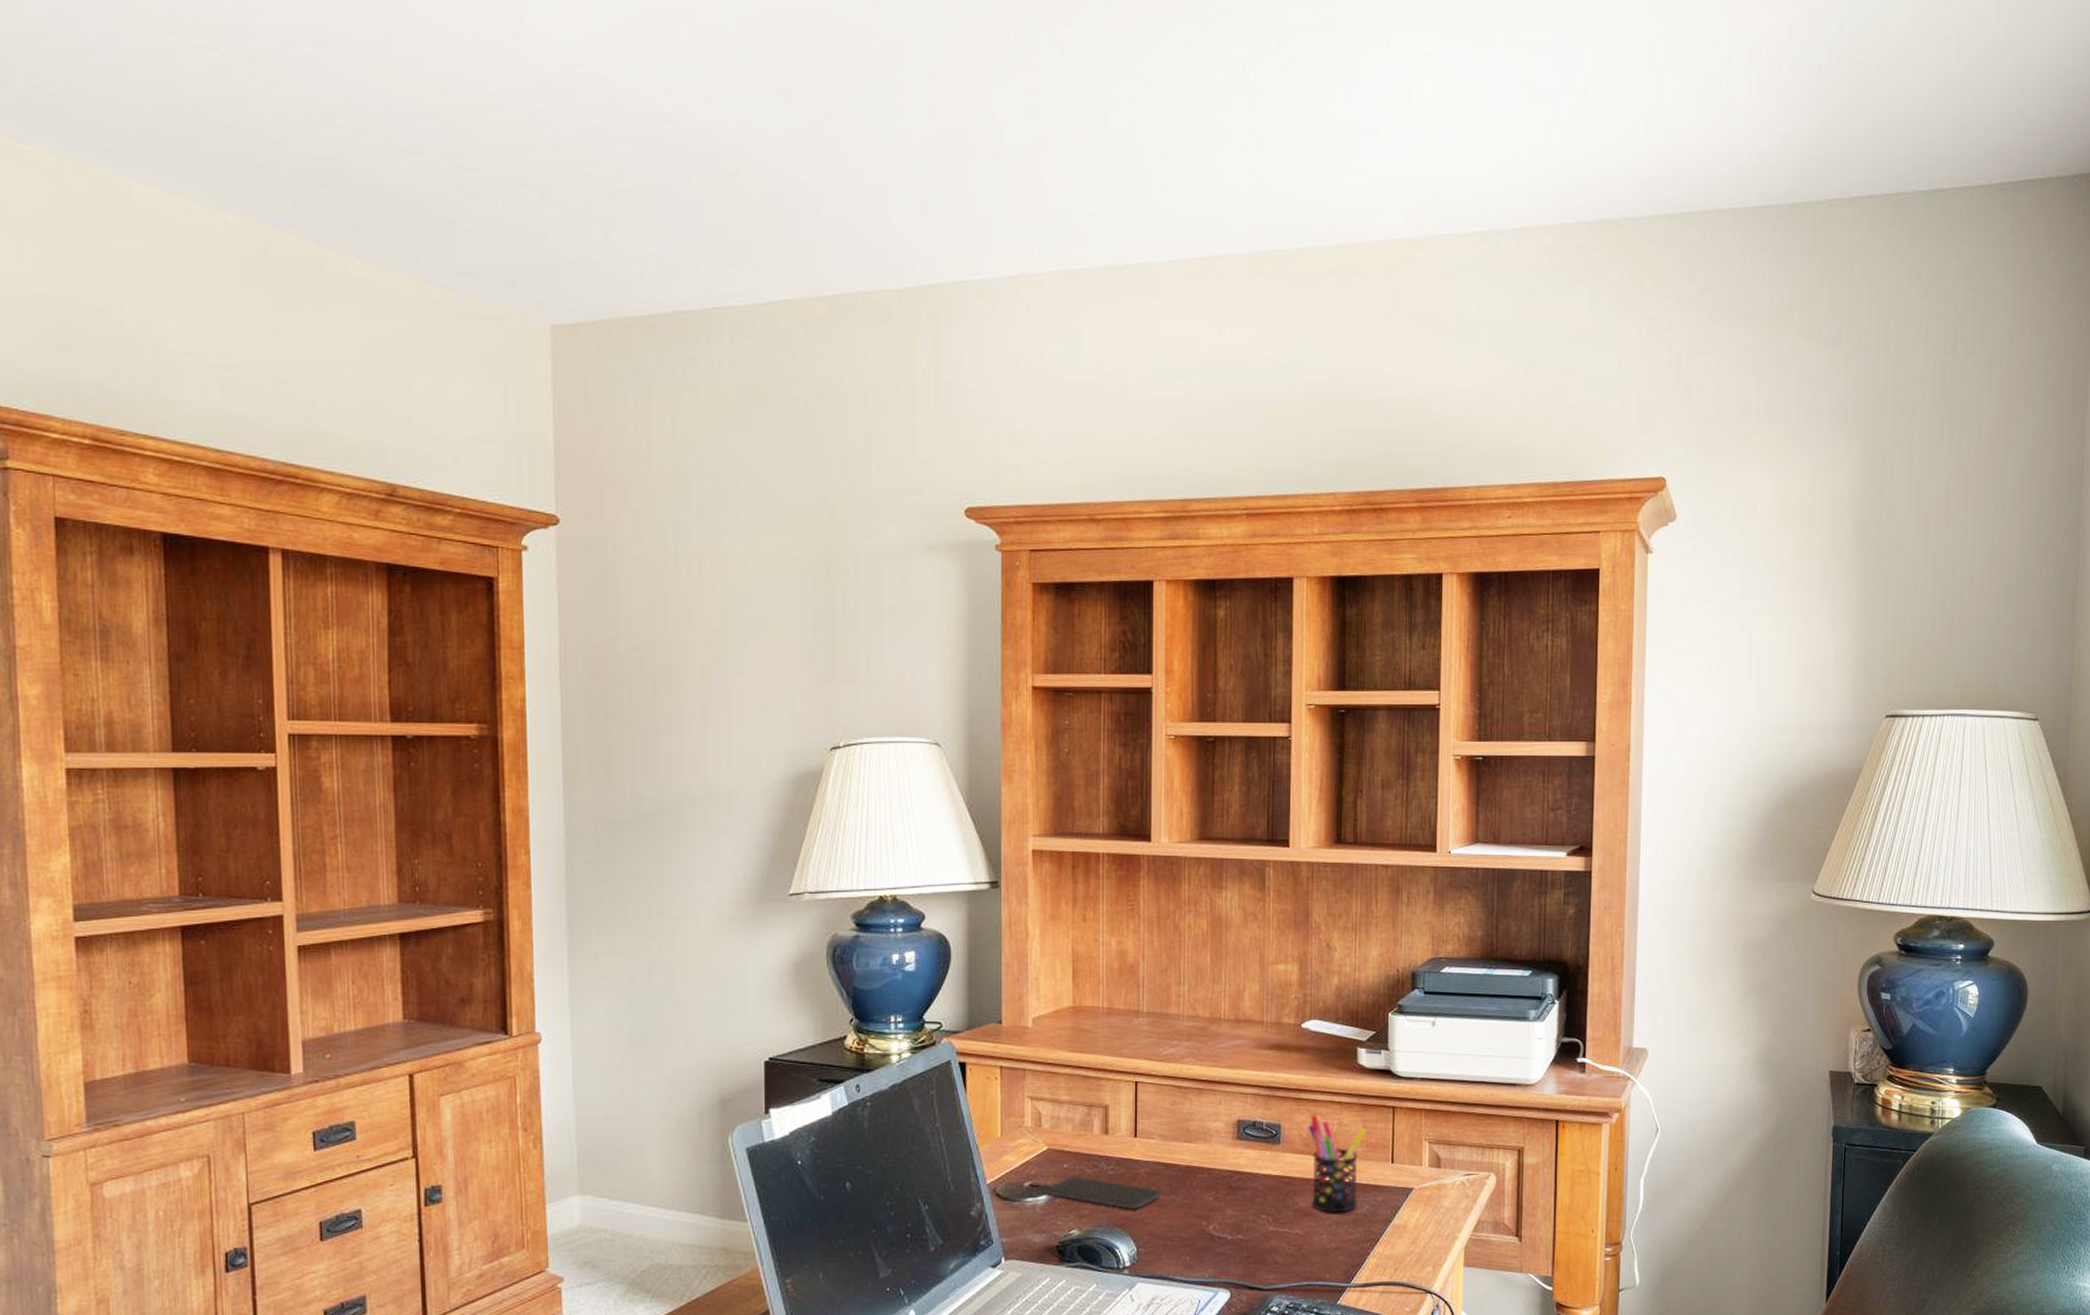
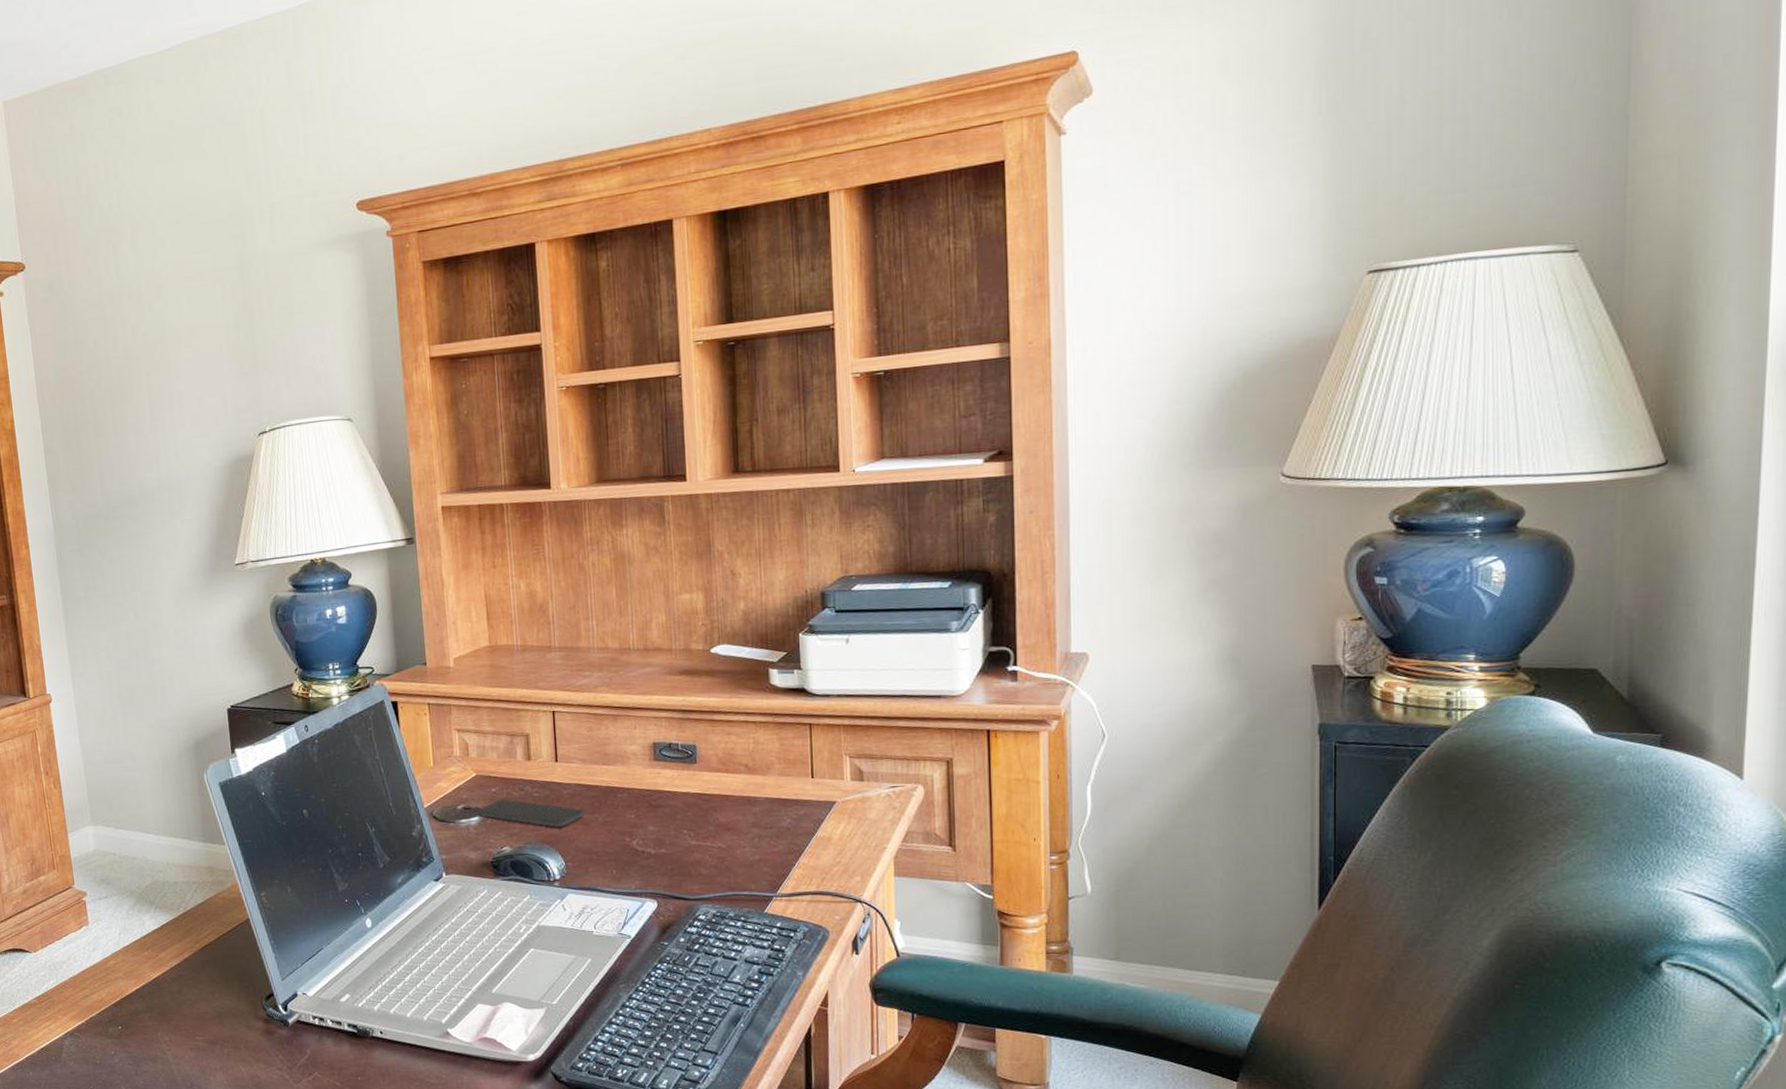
pen holder: present [1308,1114,1366,1213] -> none [723,734,783,827]

